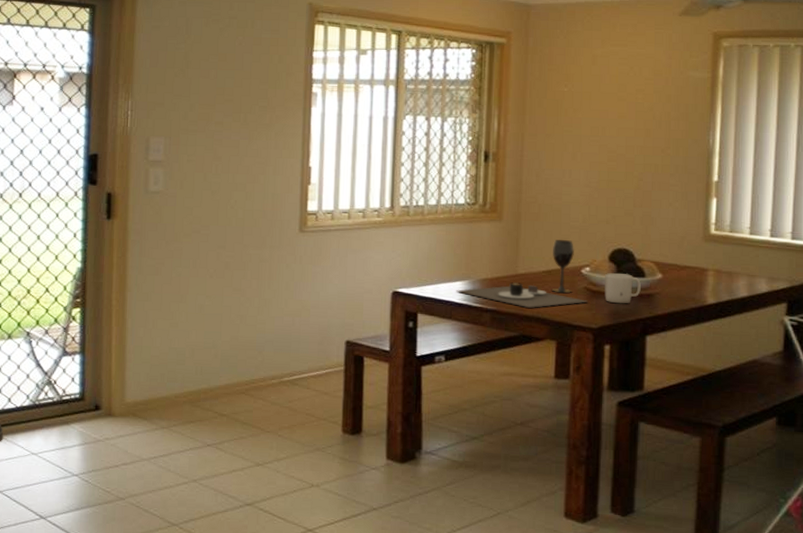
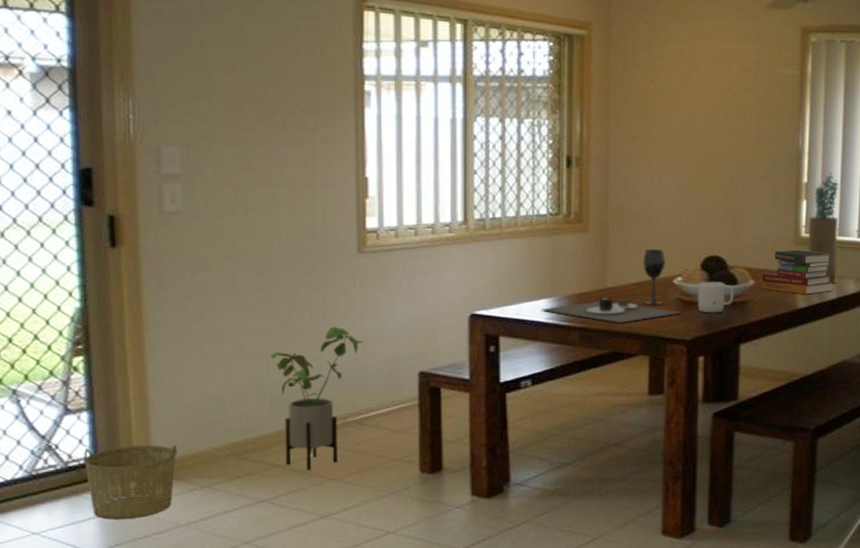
basket: none [73,385,145,449] -> present [83,445,177,520]
house plant: none [223,295,300,421] -> present [270,326,364,470]
books: none [669,246,744,291] -> present [761,249,833,295]
vase: none [717,172,751,281] -> present [808,172,839,283]

